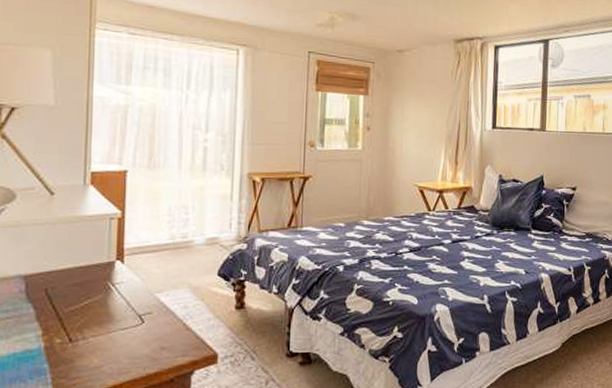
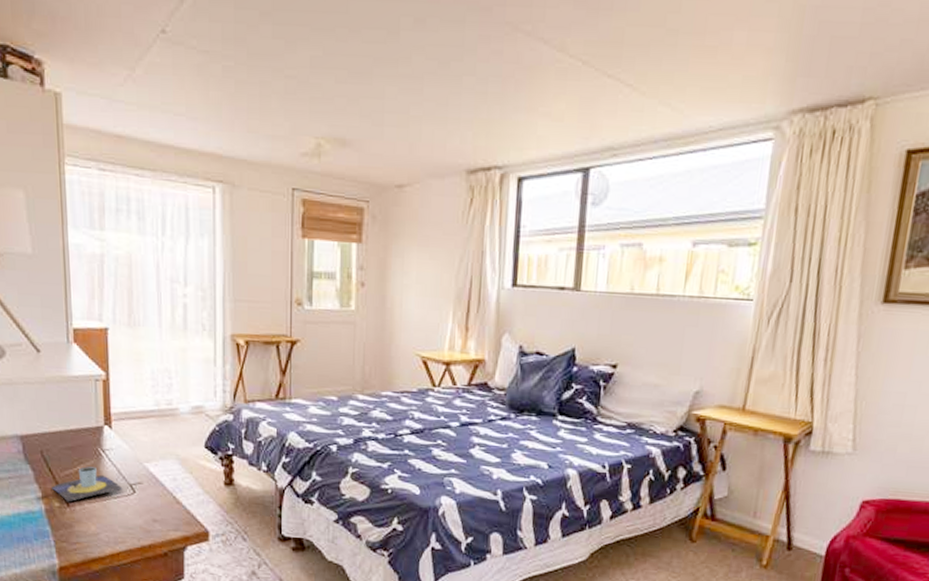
mug: none [54,301,130,338] -> present [52,466,122,503]

